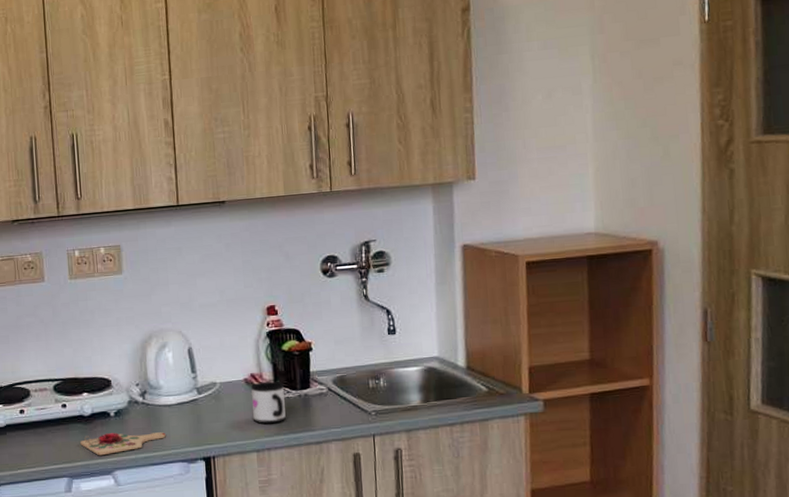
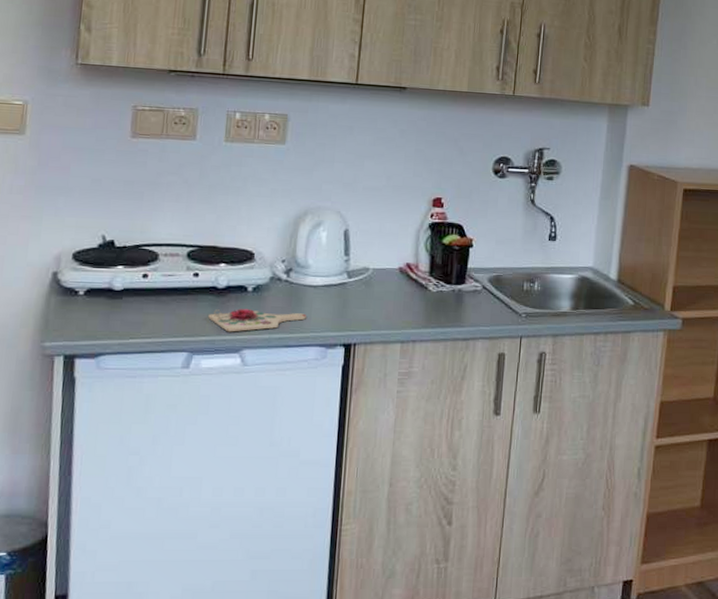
mug: present [251,381,286,424] -> none [403,272,440,316]

